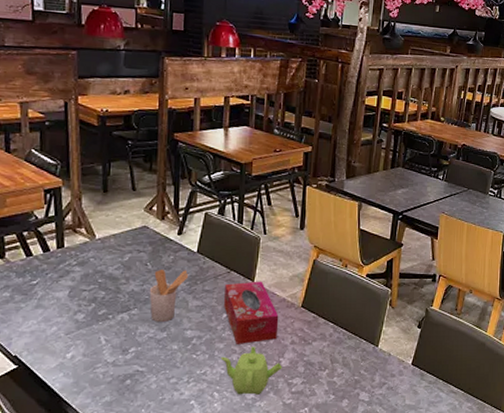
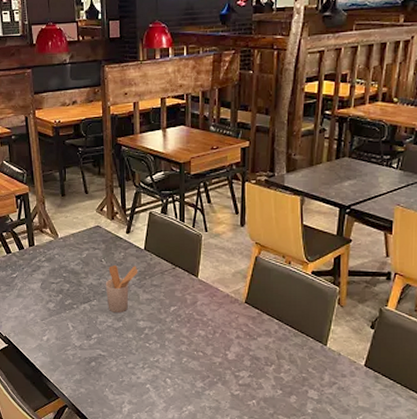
teapot: present [220,347,282,395] -> none [170,339,228,384]
tissue box: present [224,281,279,344] -> none [171,277,223,336]

